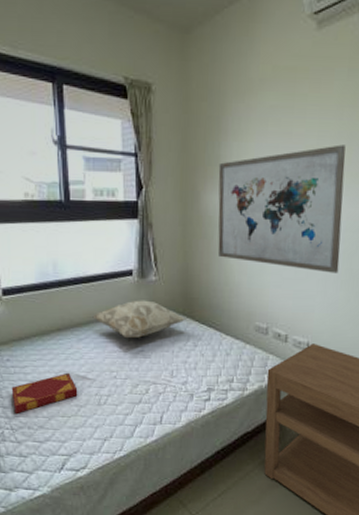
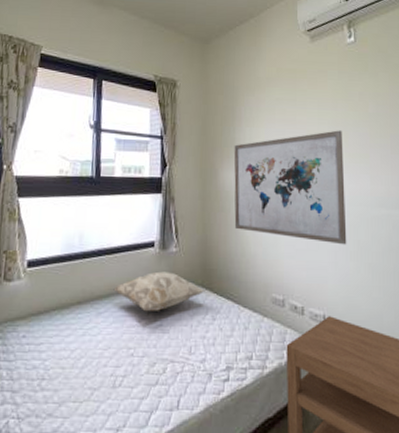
hardback book: present [11,372,78,413] -> none [22,350,93,399]

